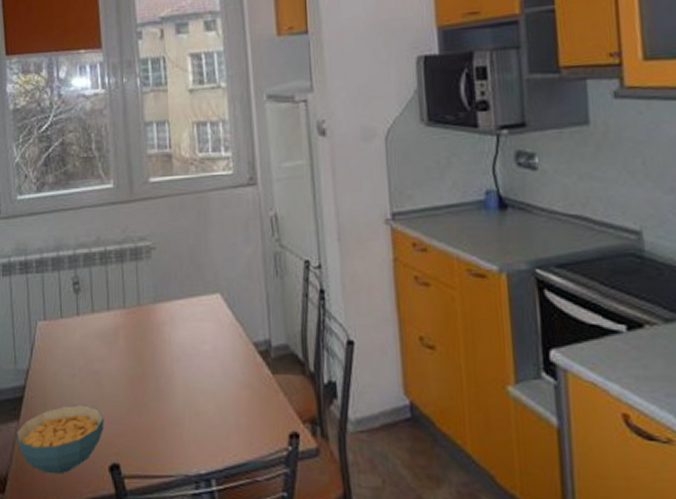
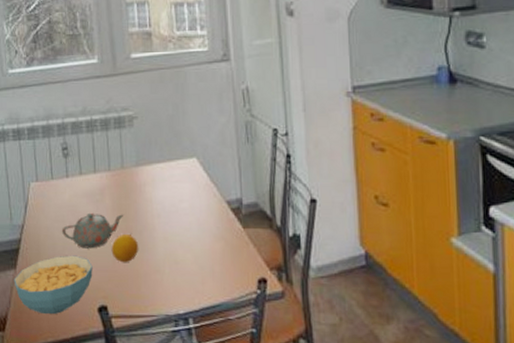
teapot: none [71,355,140,397] -> present [62,212,124,249]
fruit: none [125,379,156,414] -> present [111,233,139,263]

